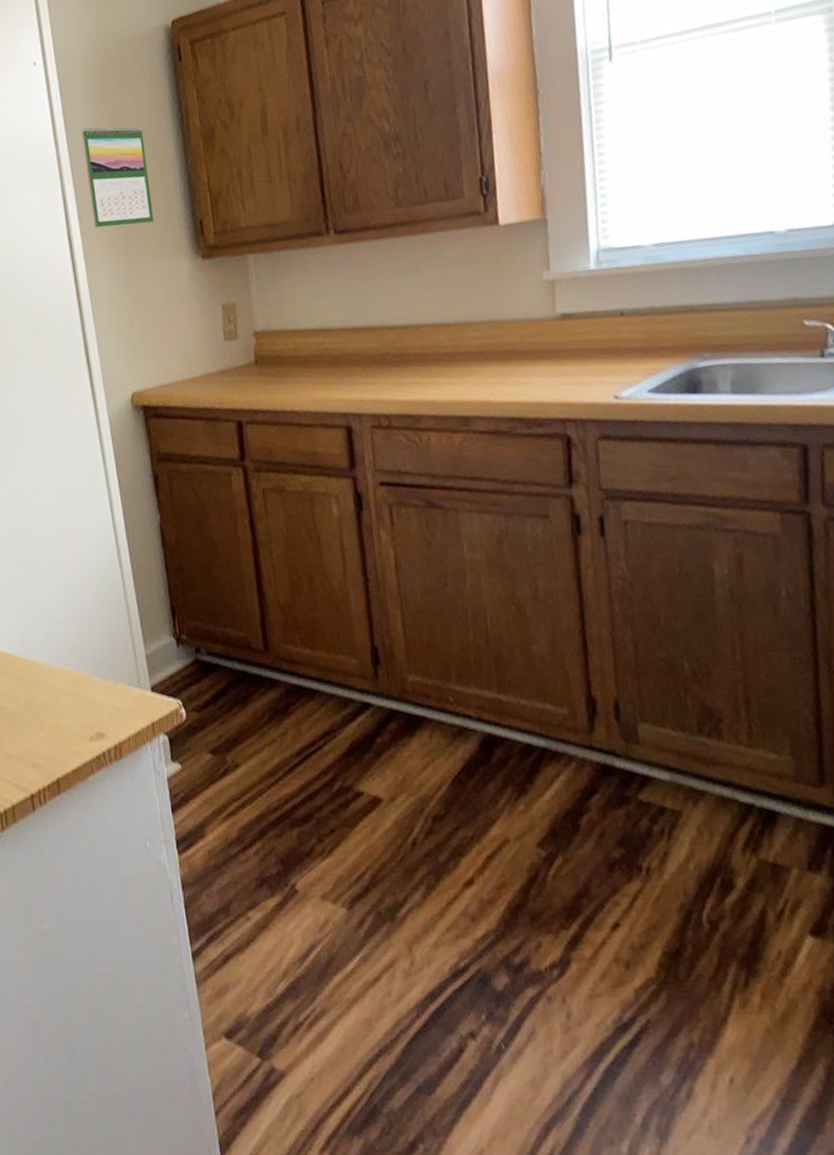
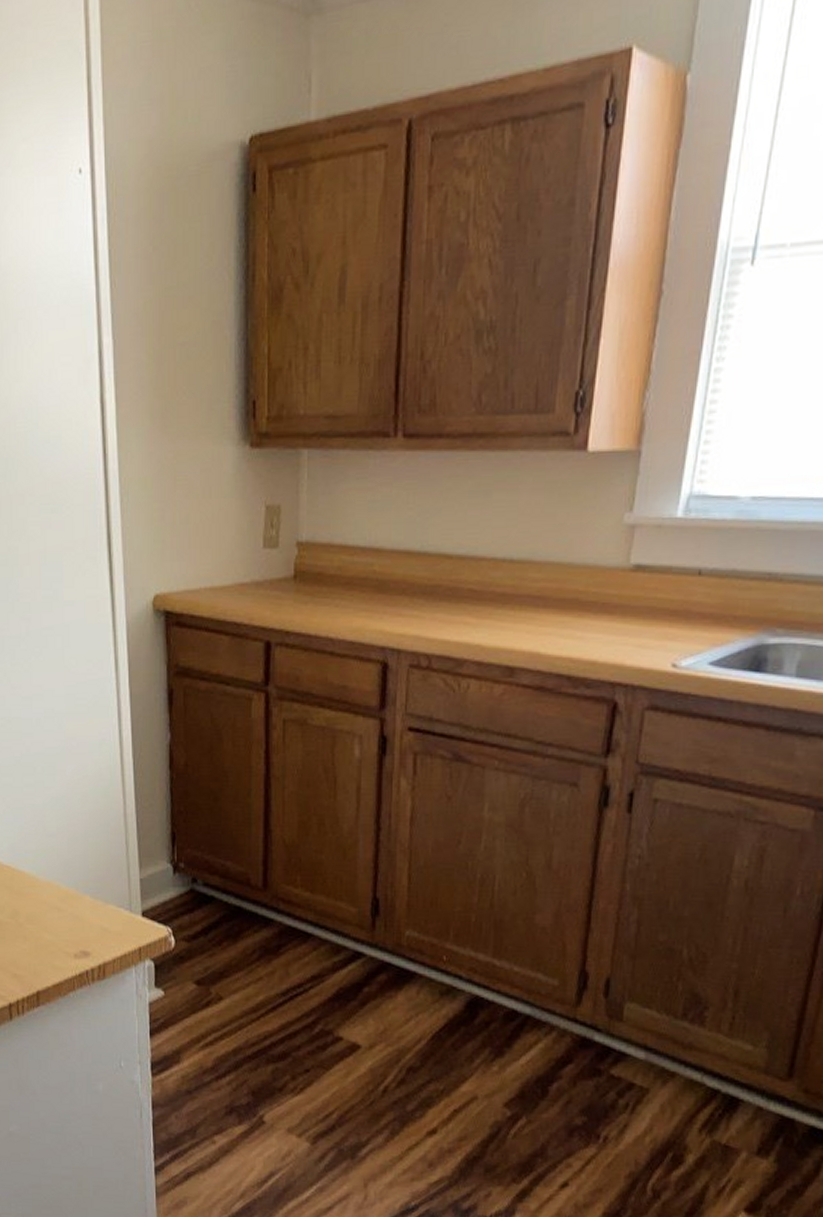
calendar: present [82,126,155,228] -> none [129,264,201,396]

